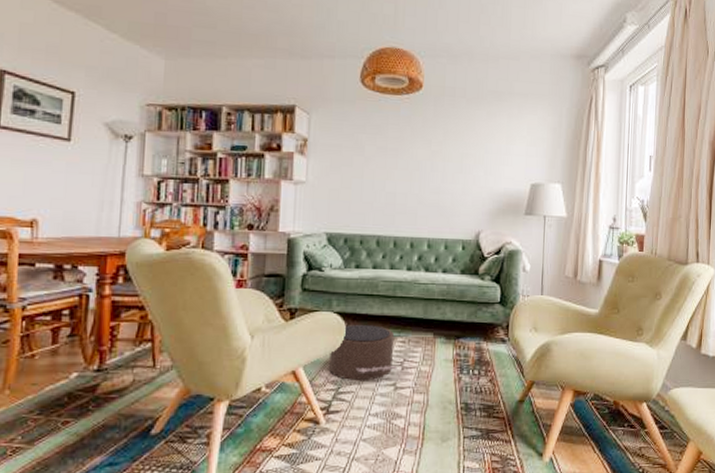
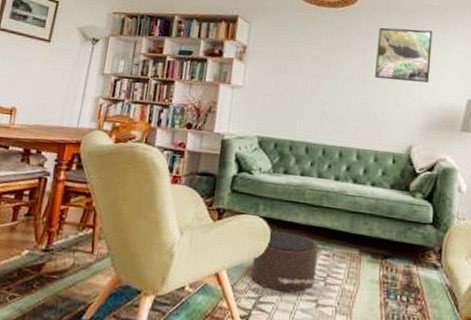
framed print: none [443,115,498,170] -> present [375,27,433,83]

